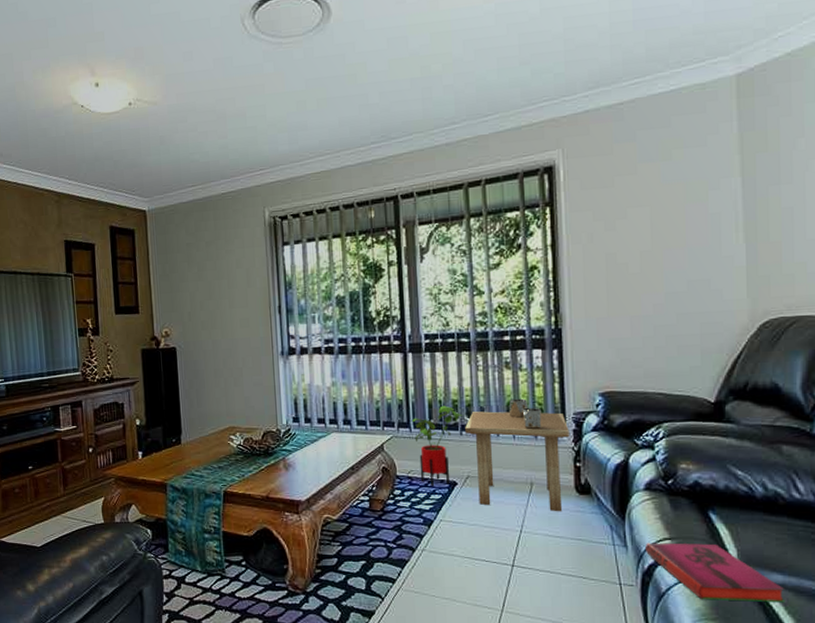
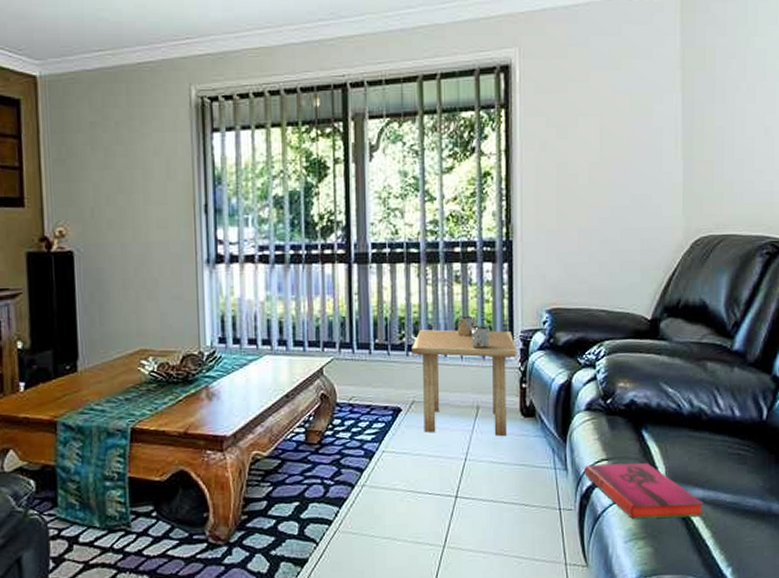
house plant: present [412,405,463,487] -> none [356,323,410,415]

